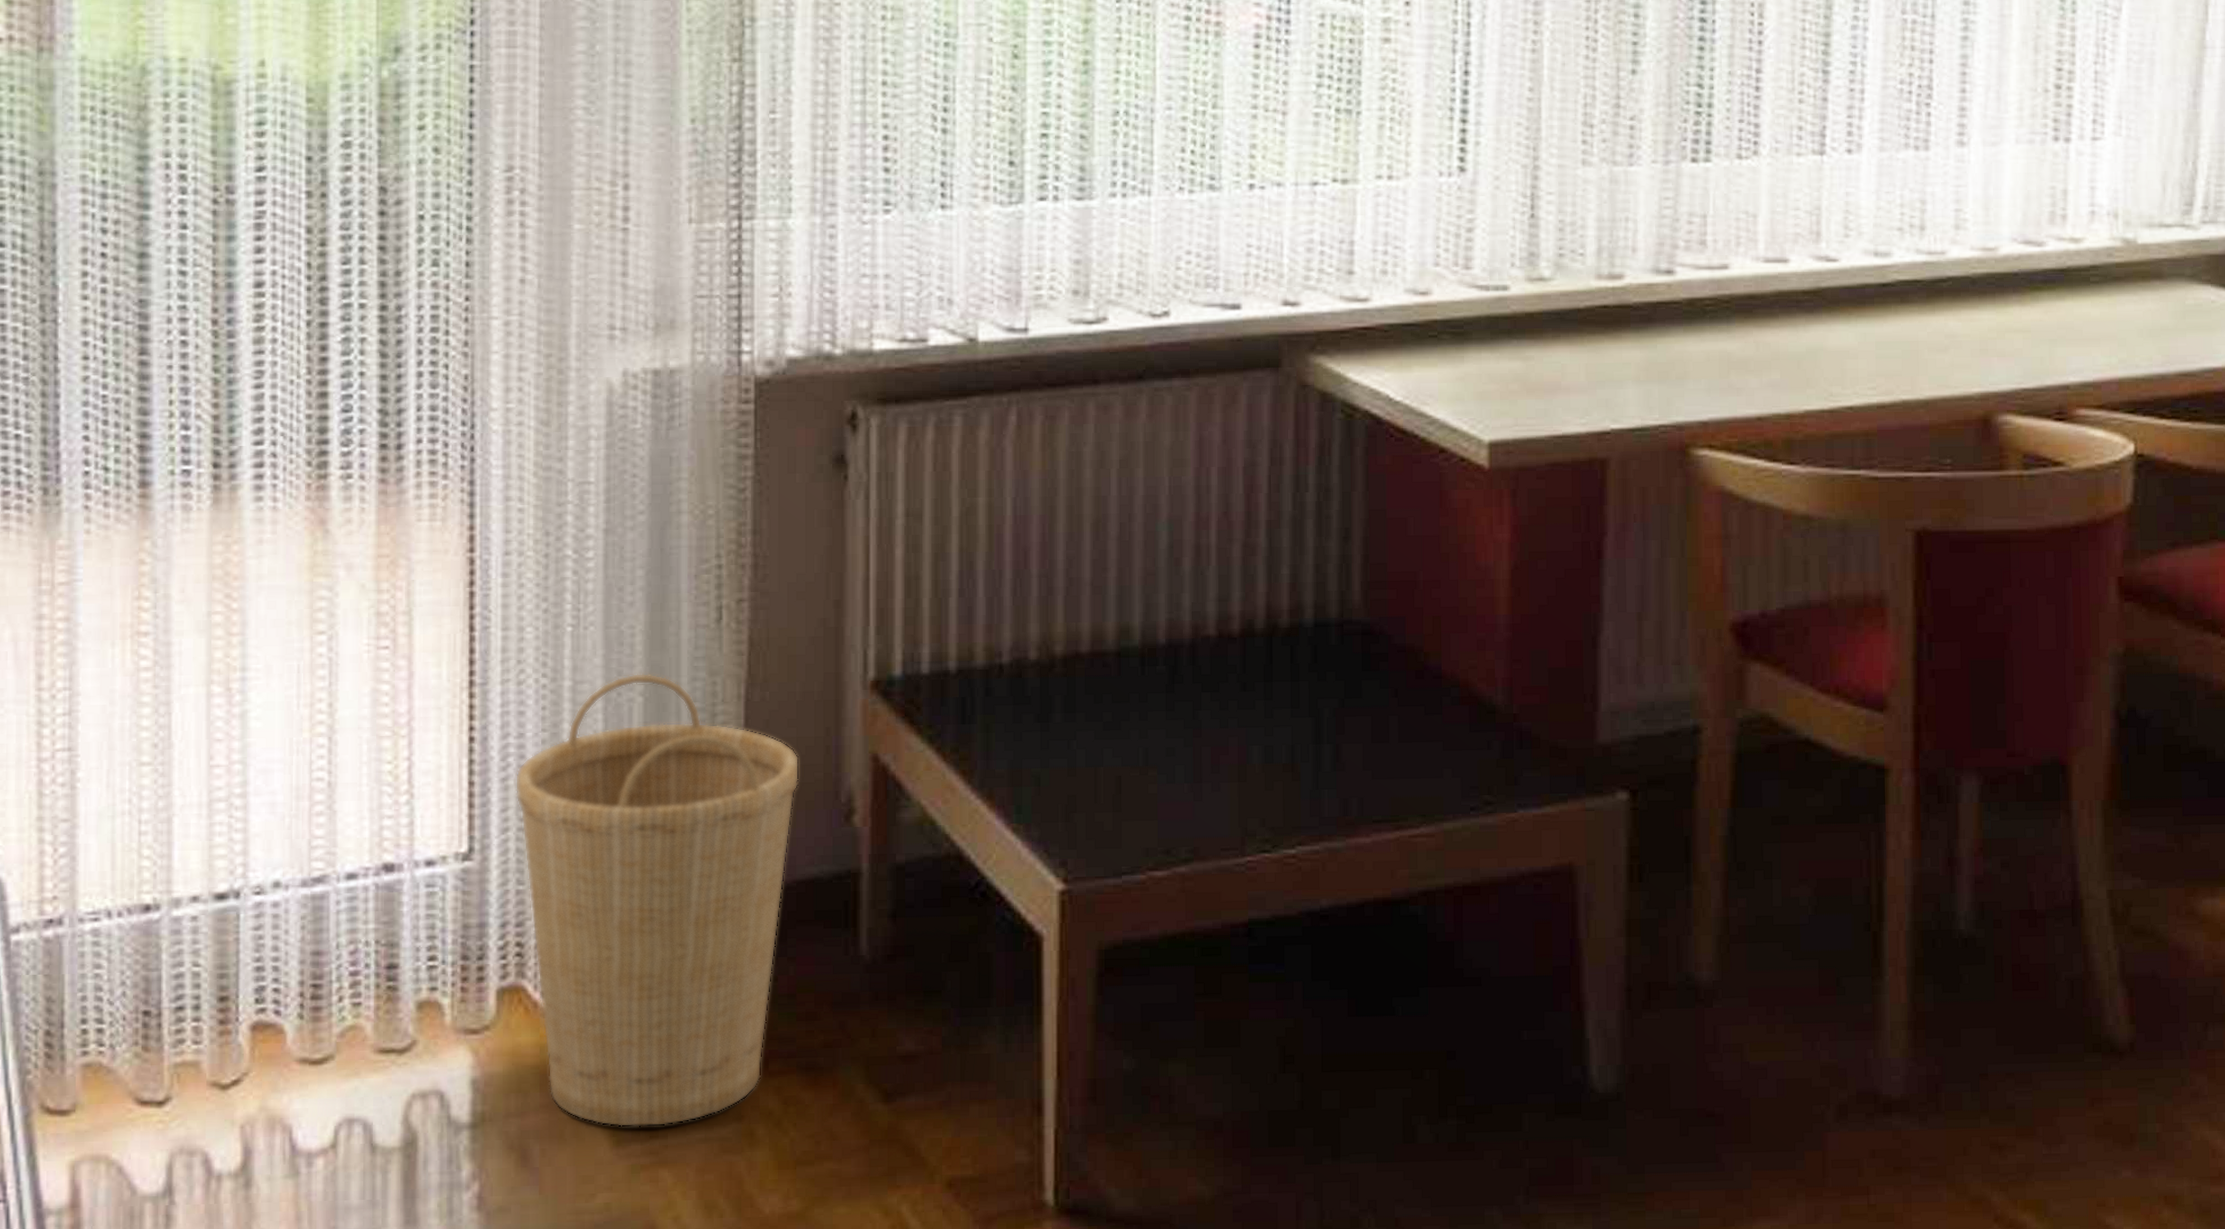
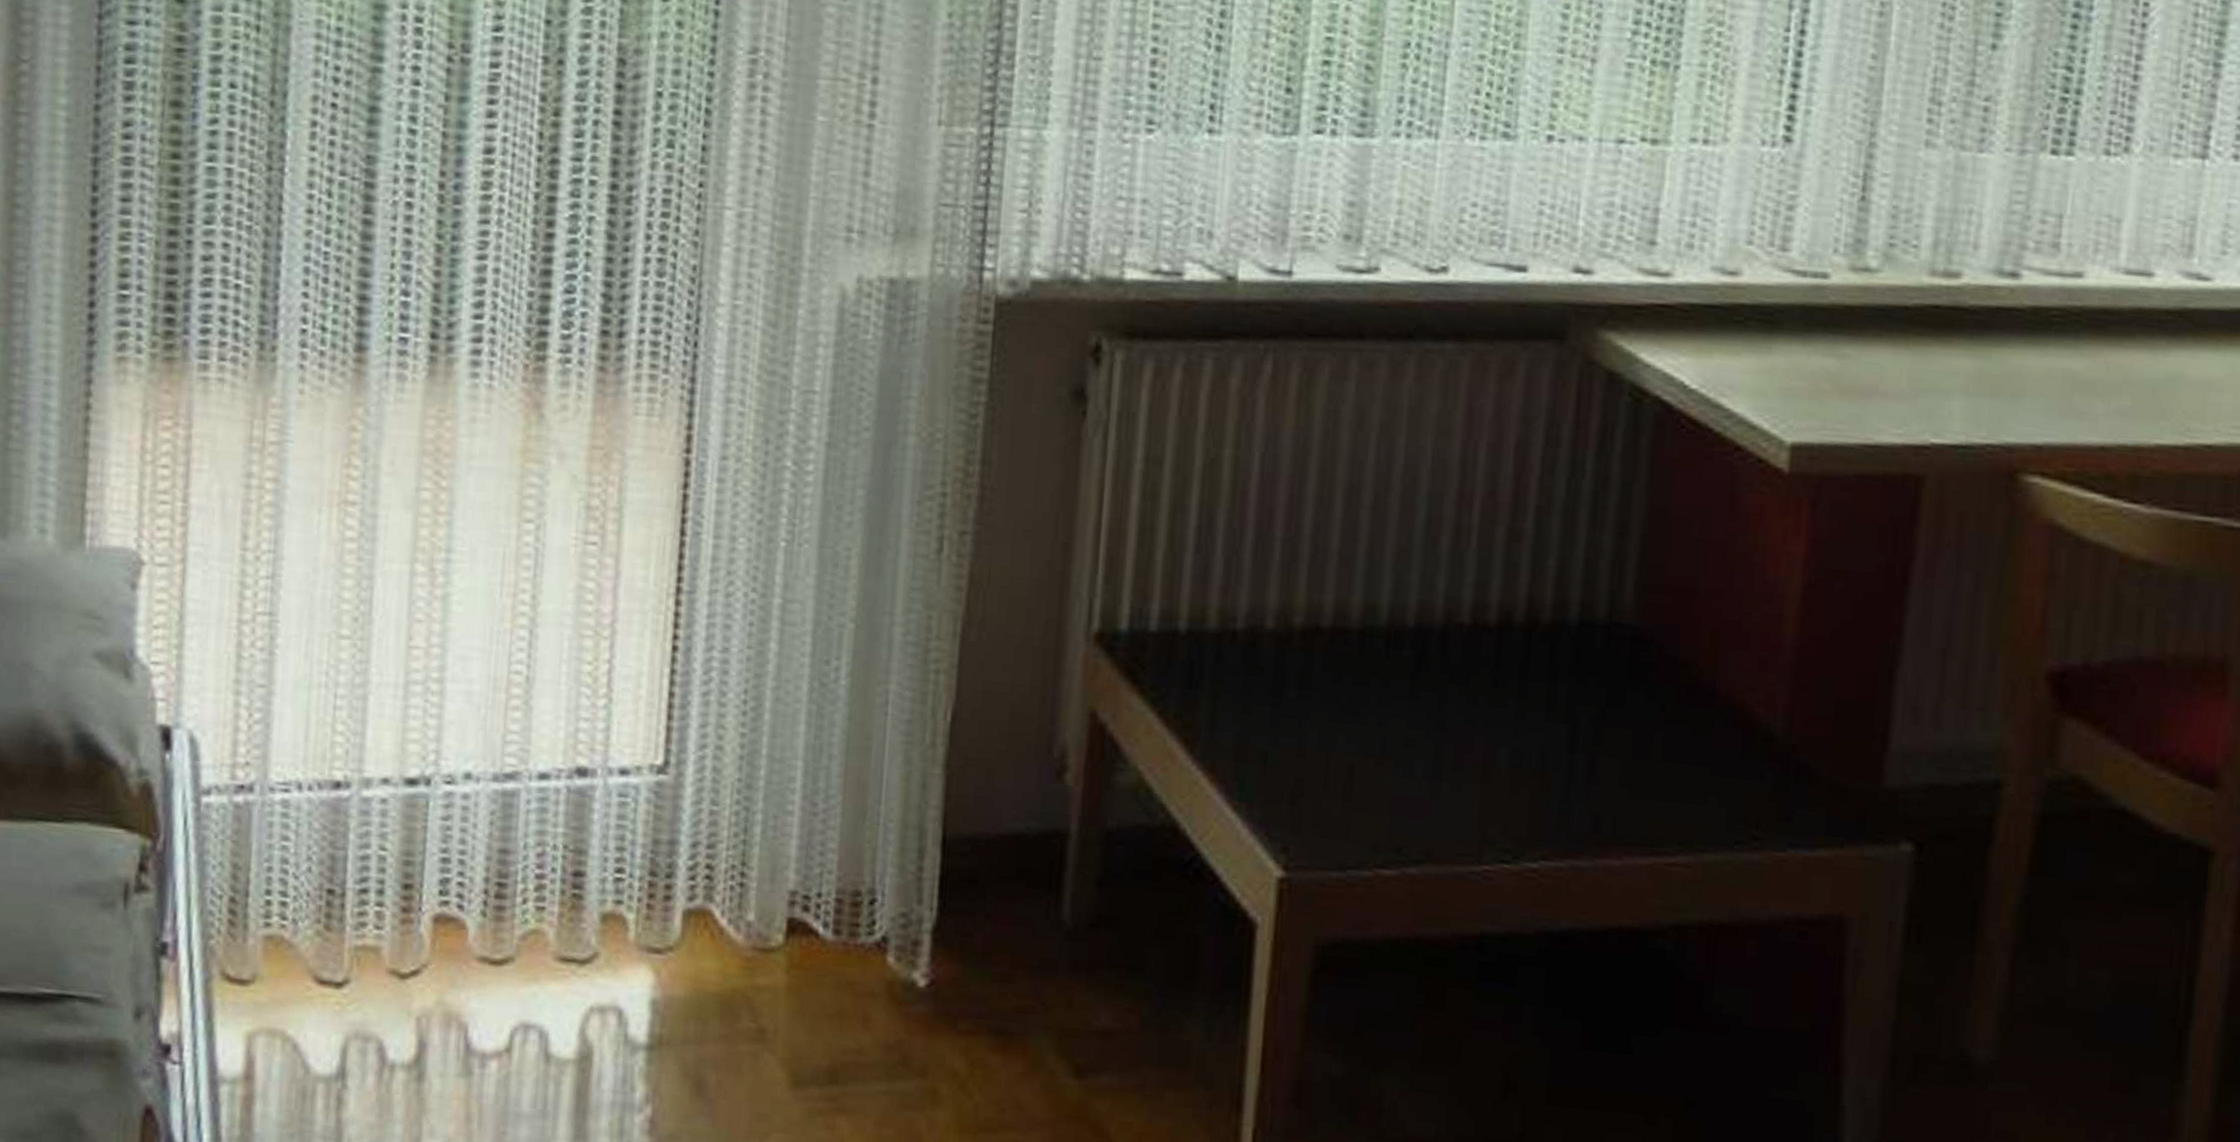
basket: present [515,672,800,1128] -> none [715,597,1013,1073]

